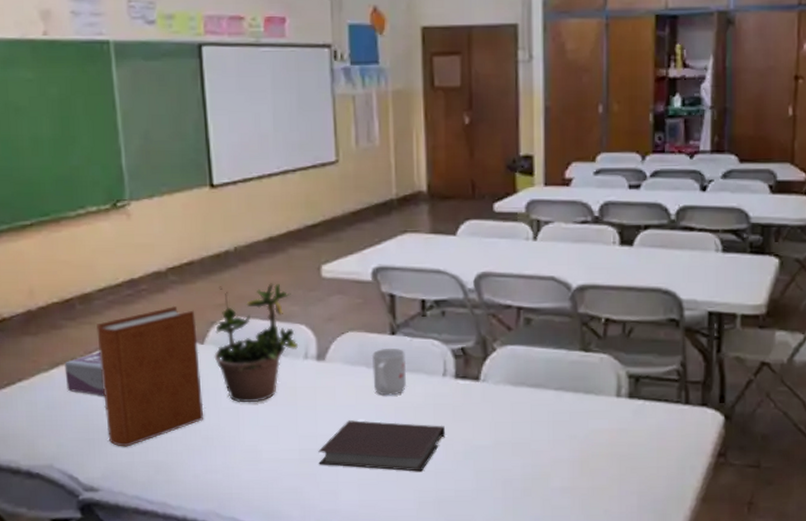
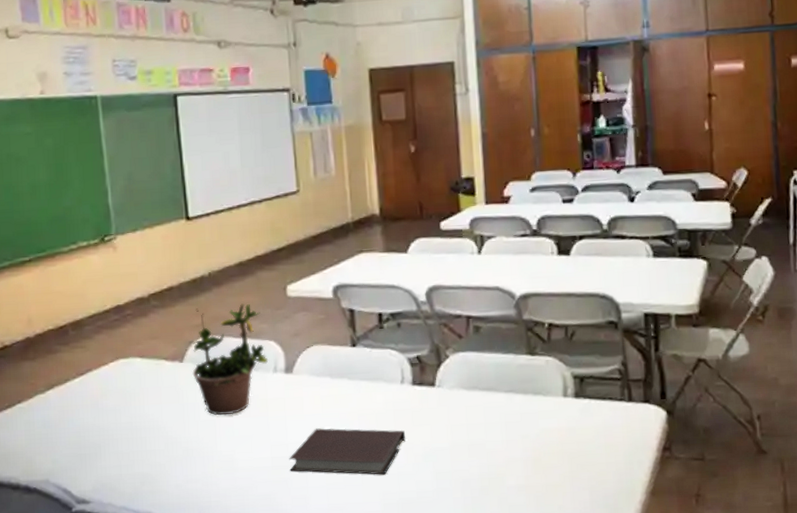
tissue box: present [64,351,105,396] -> none [59,373,95,414]
book: present [96,305,204,447] -> none [86,328,185,461]
mug: present [371,348,407,396] -> none [335,359,368,404]

